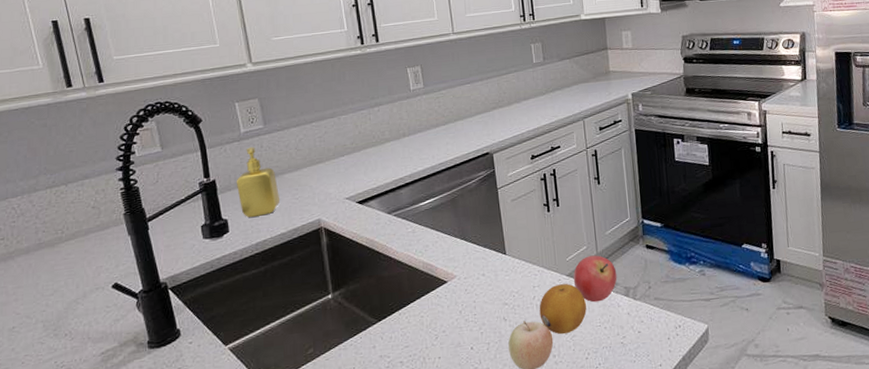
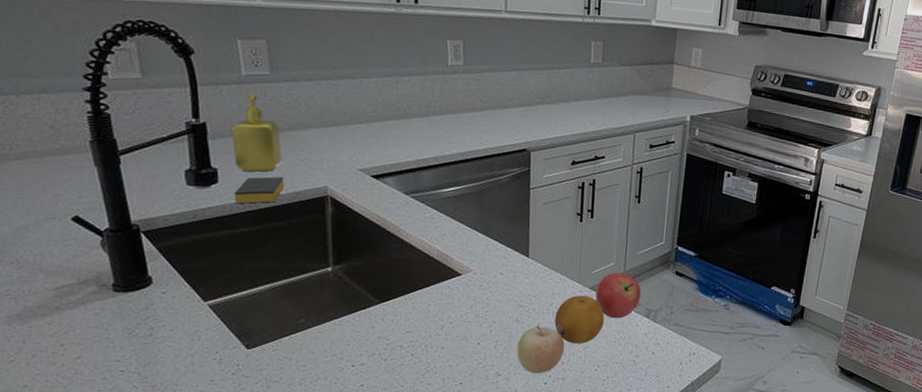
sponge: none [243,217,285,249] -> present [234,176,285,204]

